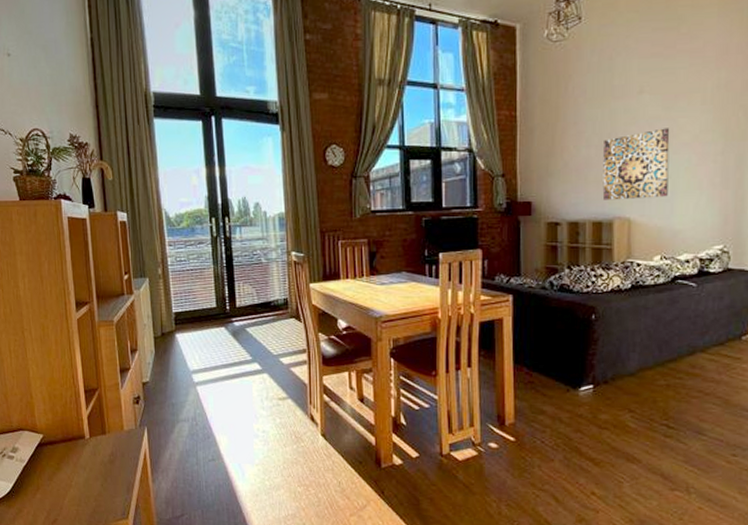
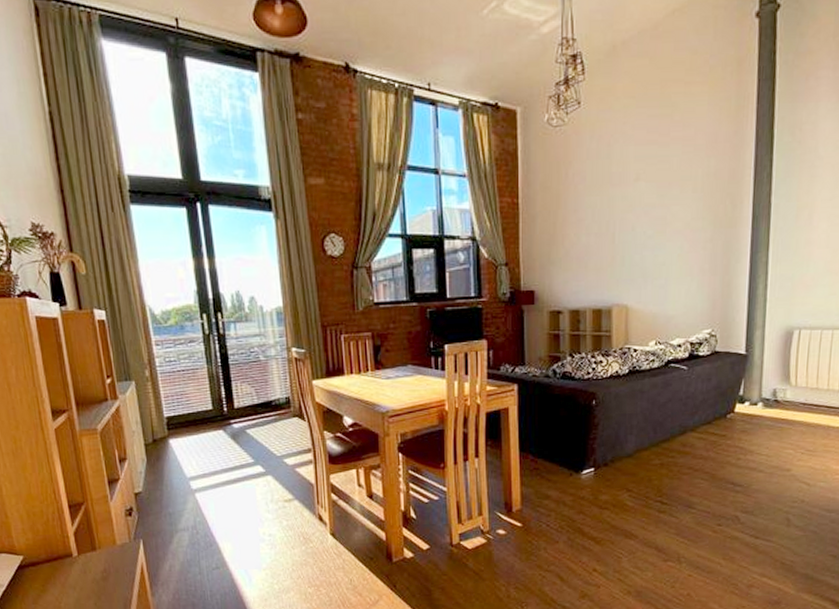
wall art: present [602,128,670,201] -> none [601,216,664,288]

